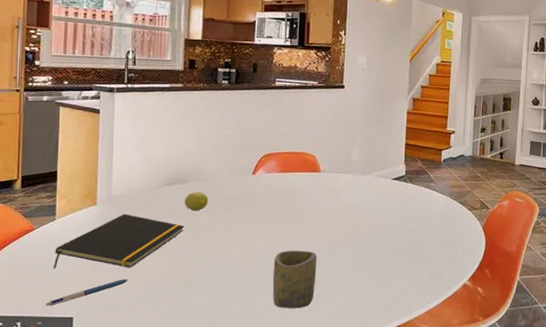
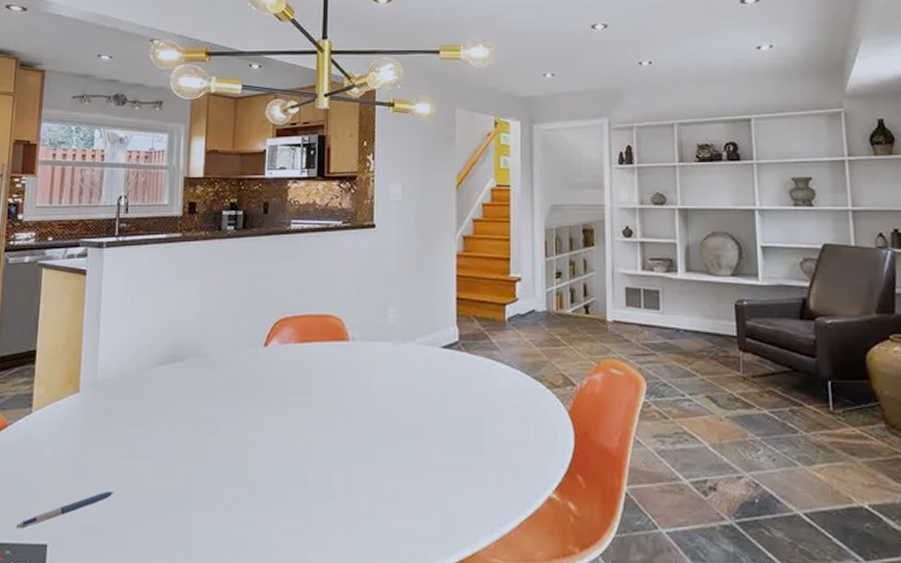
notepad: present [53,214,185,268] -> none [27,403,182,477]
fruit: present [185,192,208,212] -> none [182,371,210,398]
cup: present [272,250,317,309] -> none [291,449,348,534]

